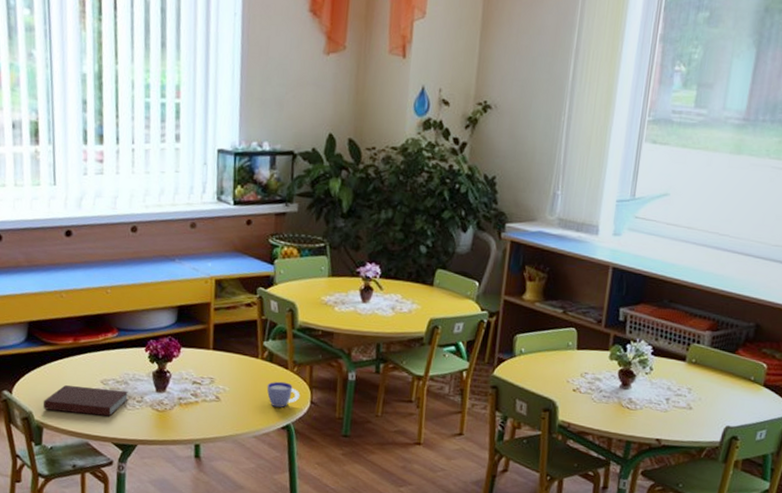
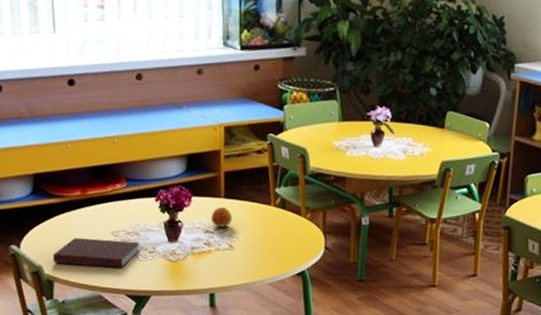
fruit: none [198,358,221,379] -> present [210,206,233,228]
cup: present [266,381,301,408] -> none [280,228,314,254]

